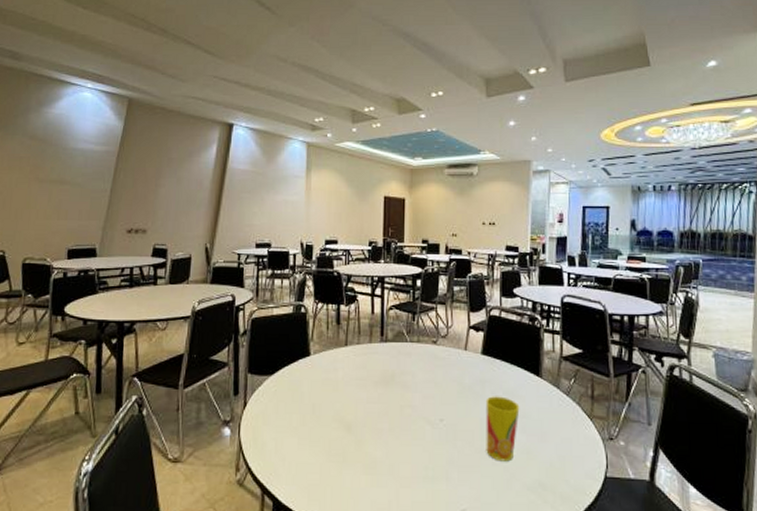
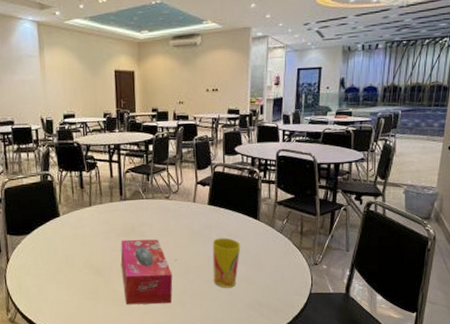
tissue box: none [376,390,437,477] -> present [120,239,173,305]

